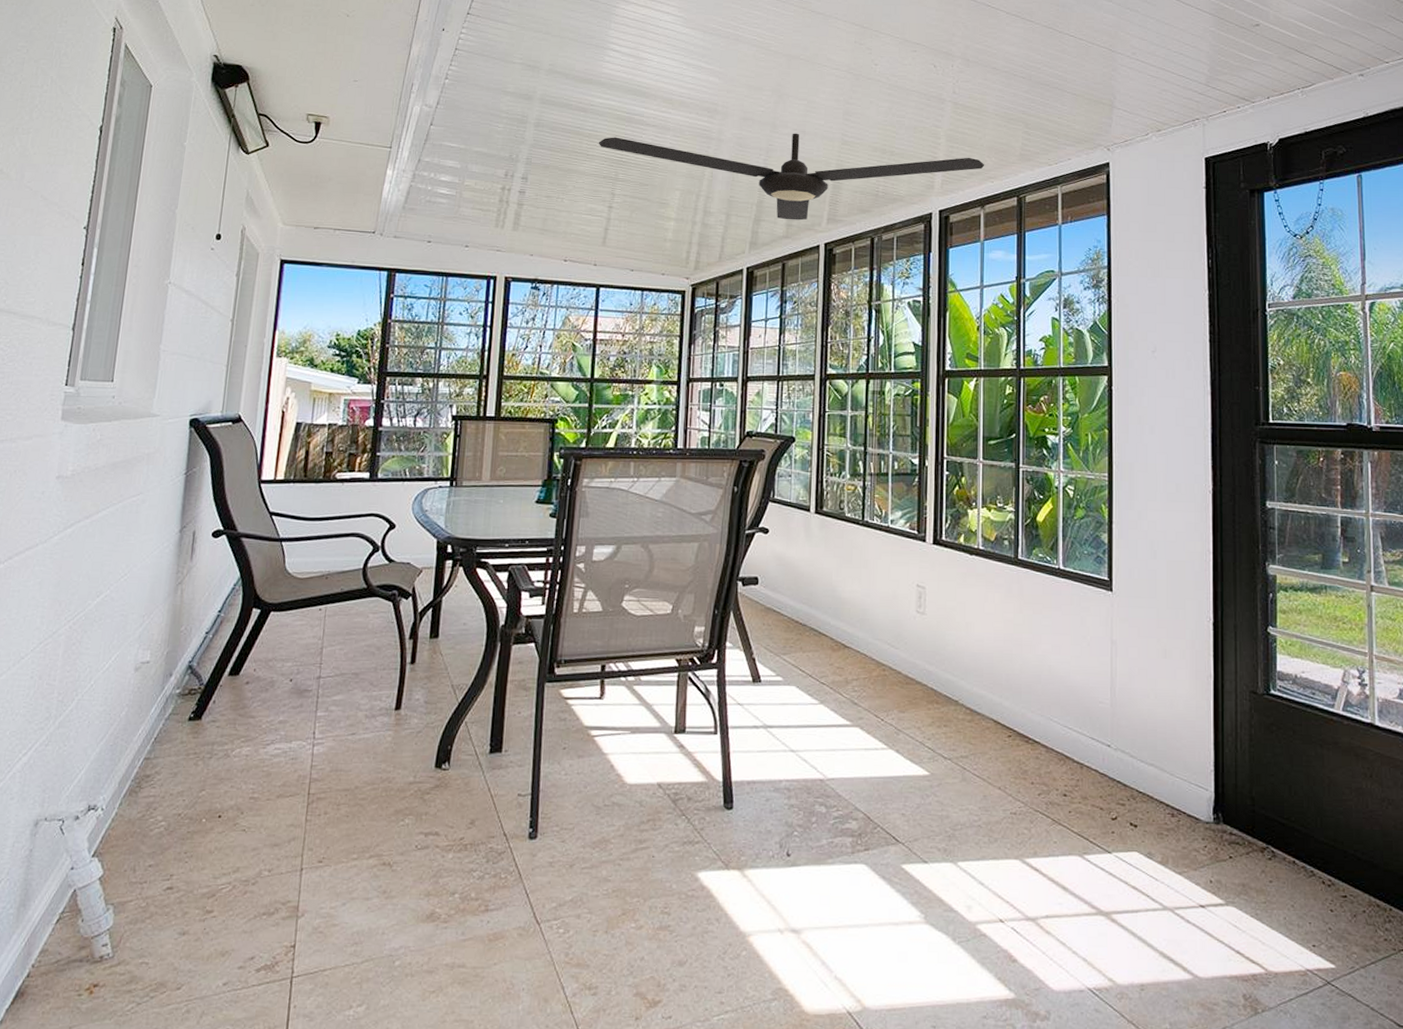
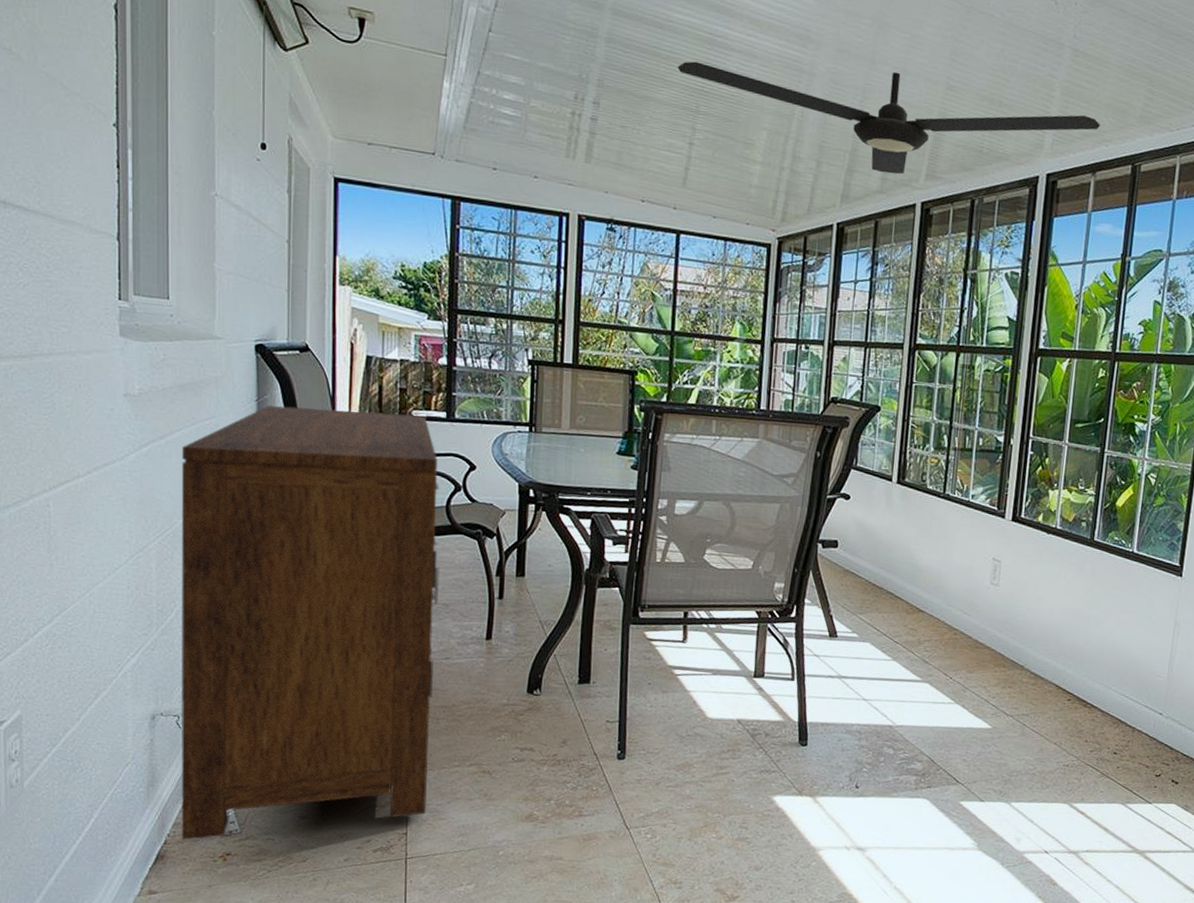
sideboard: none [46,477,358,971] -> present [180,404,440,840]

